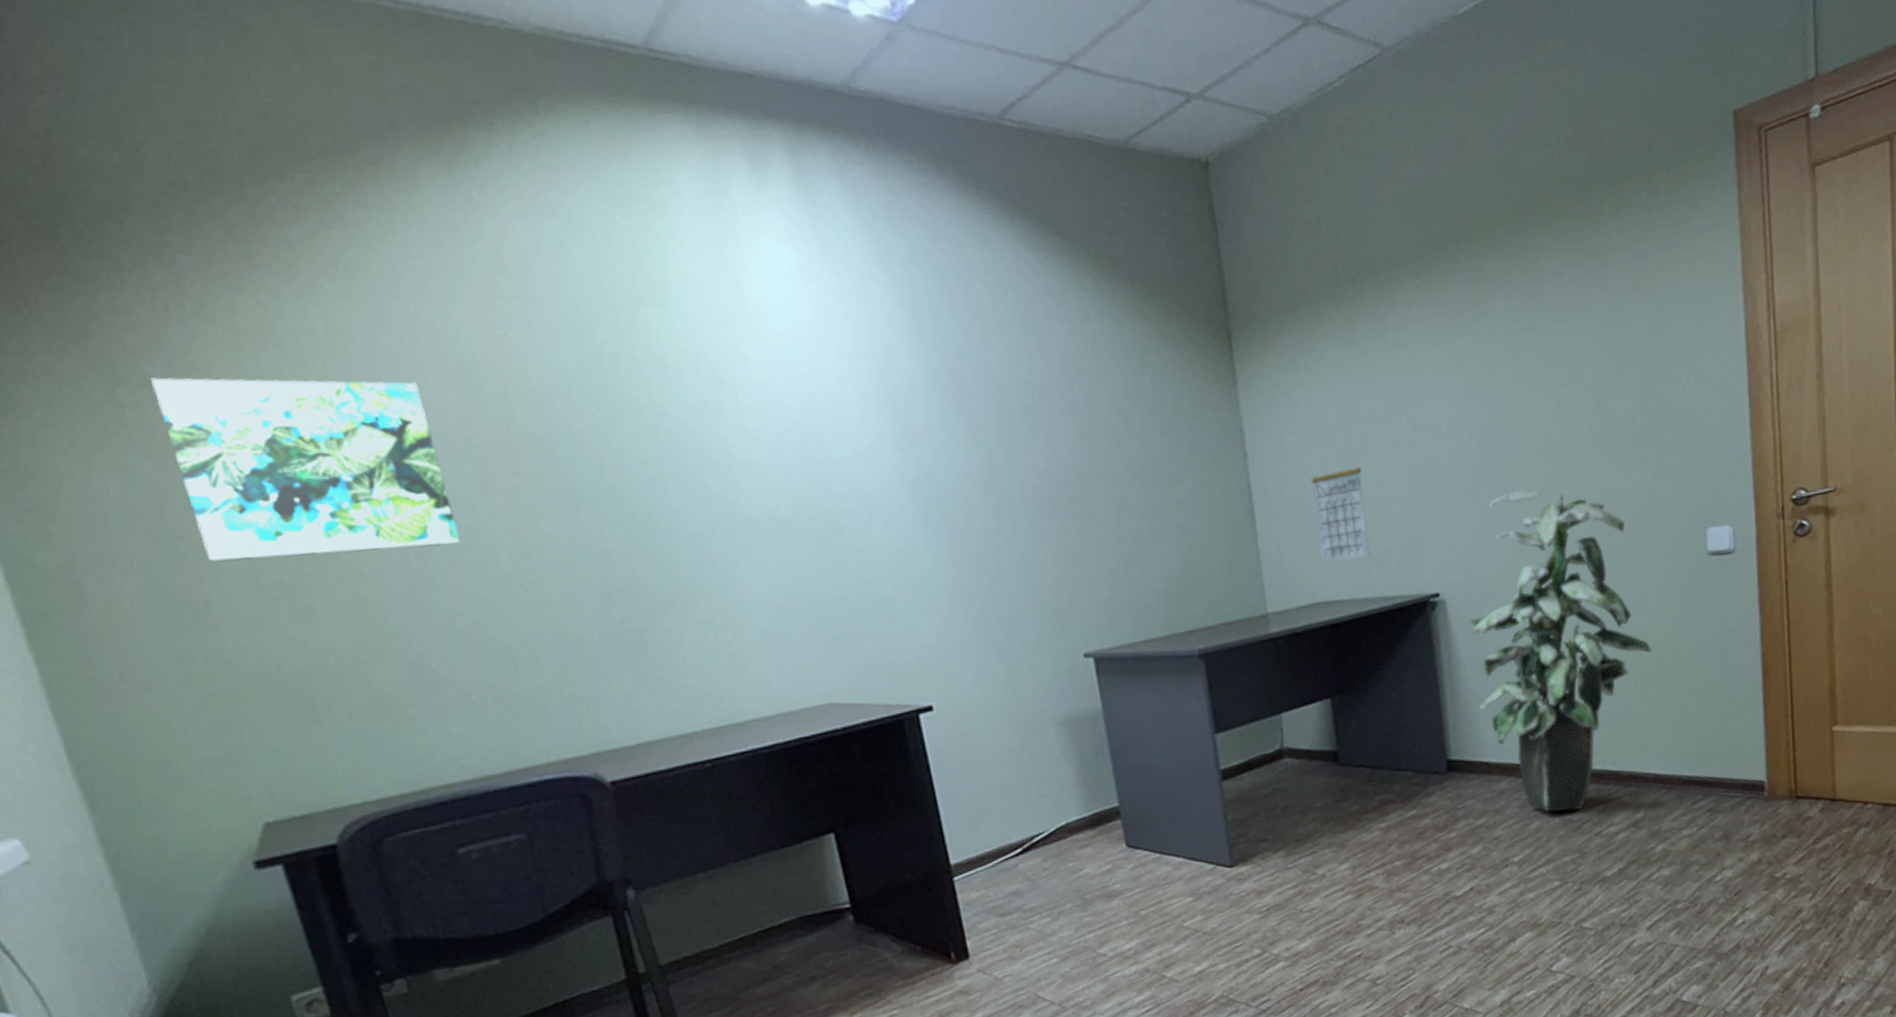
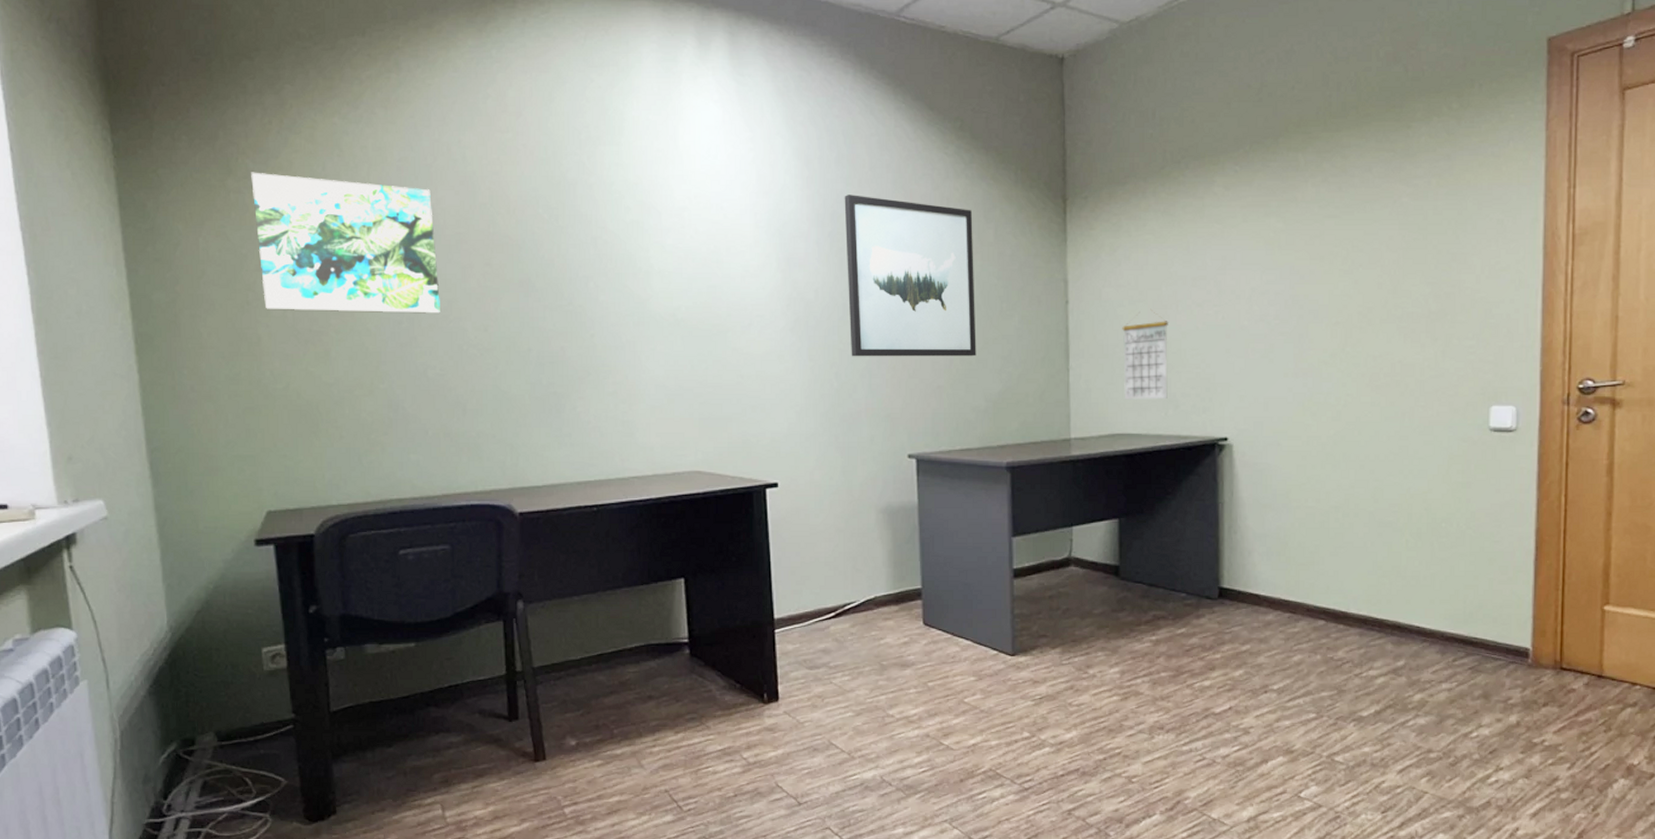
wall art: none [965,347,1149,545] -> present [844,195,976,357]
indoor plant: present [1468,490,1652,812] -> none [1252,354,1426,650]

